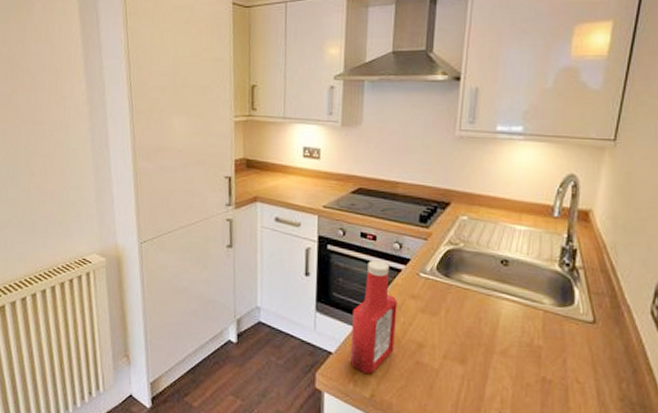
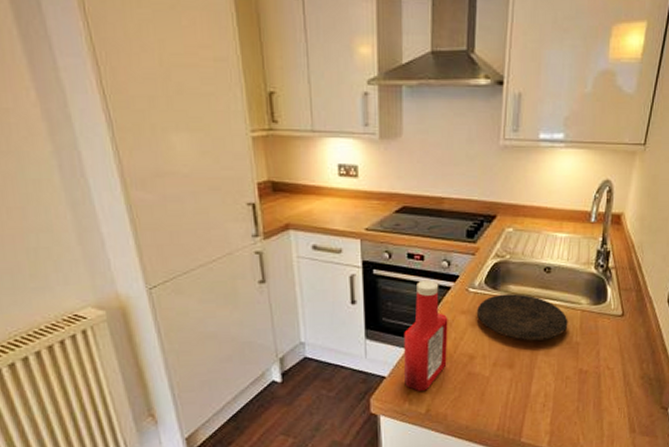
plate: none [428,282,529,339] -> present [477,294,568,341]

